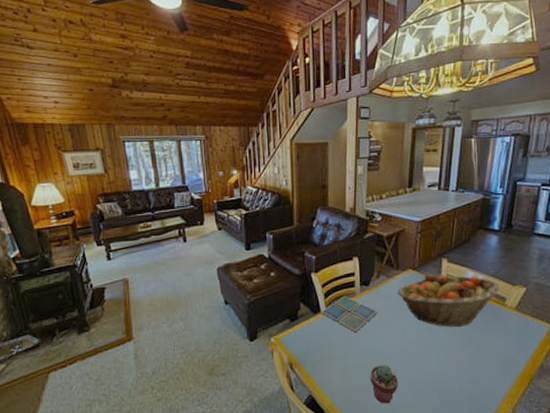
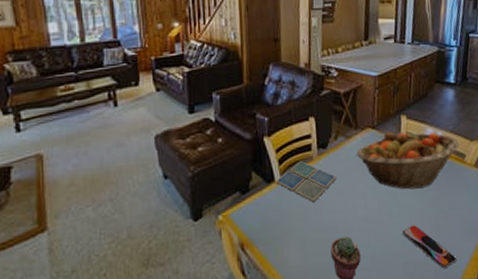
smartphone: none [438,360,492,400] -> present [402,225,457,268]

